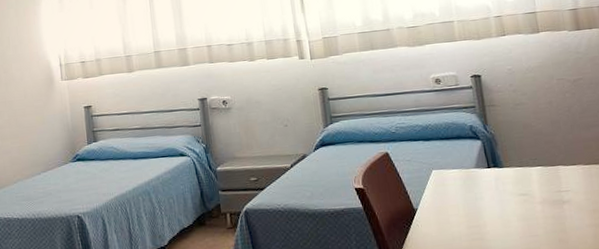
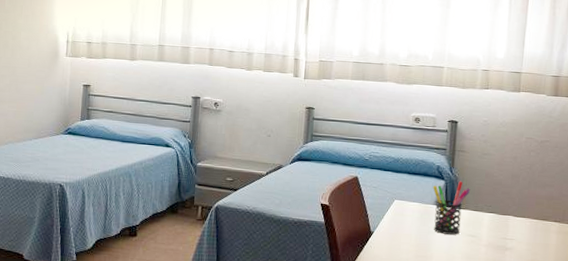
pen holder: none [469,137,511,198] -> present [433,181,471,235]

